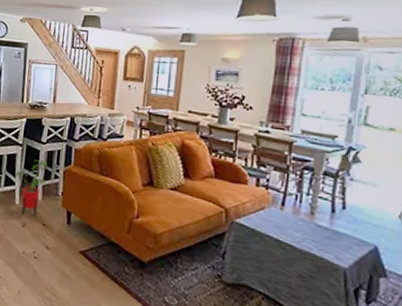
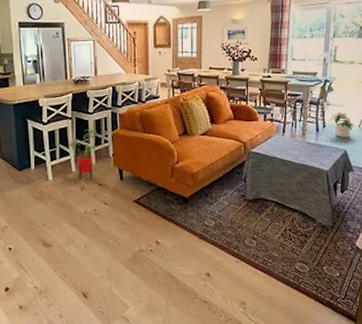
potted plant: none [353,192,392,229] -> present [329,112,354,137]

